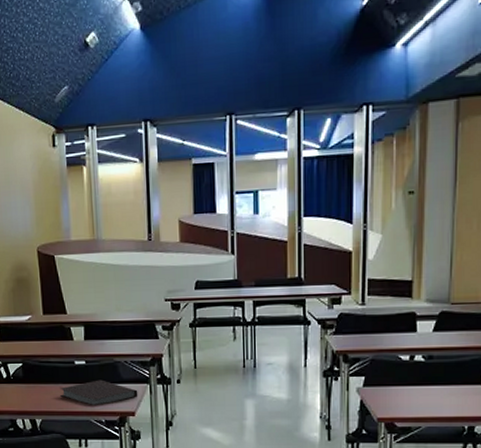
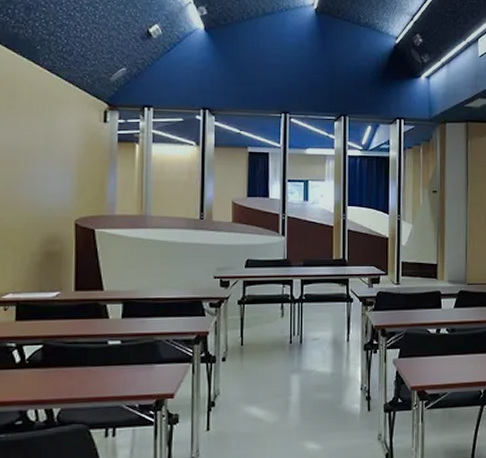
notebook: present [60,380,138,405] -> none [87,360,179,389]

